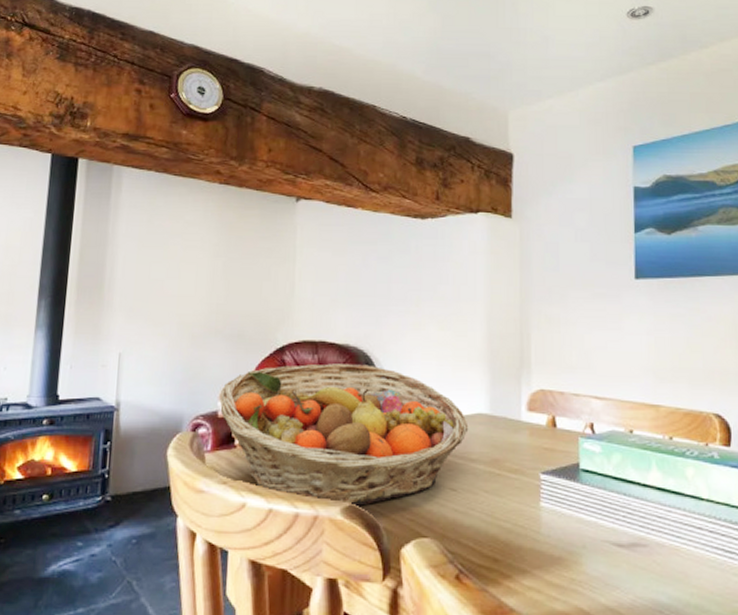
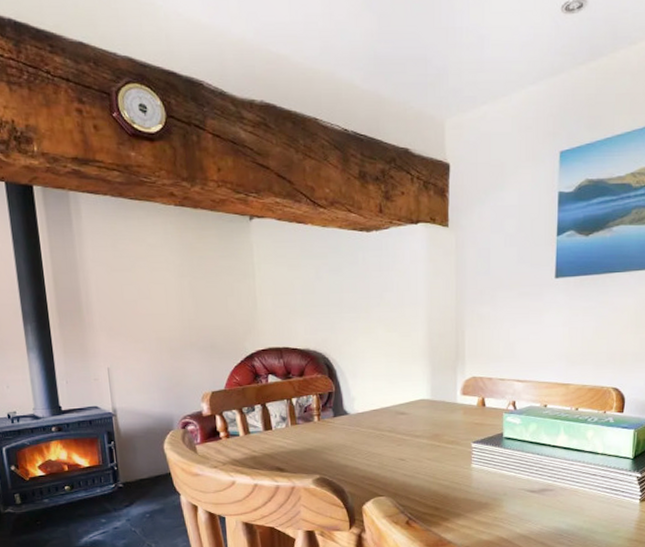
fruit basket: present [220,364,469,507] -> none [202,365,414,478]

